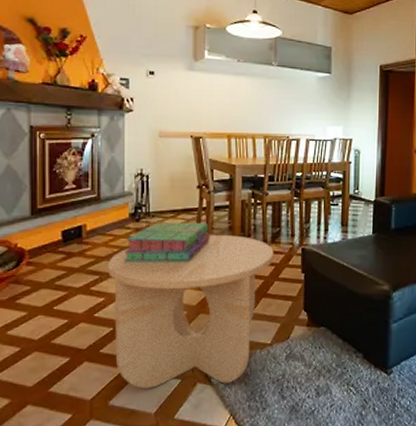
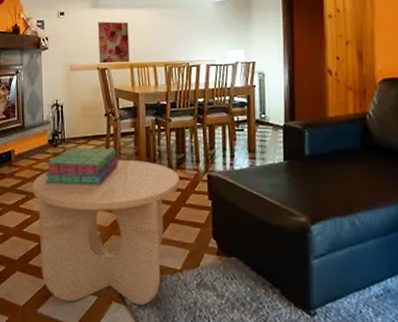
wall art: none [192,86,228,132] -> present [97,21,130,64]

